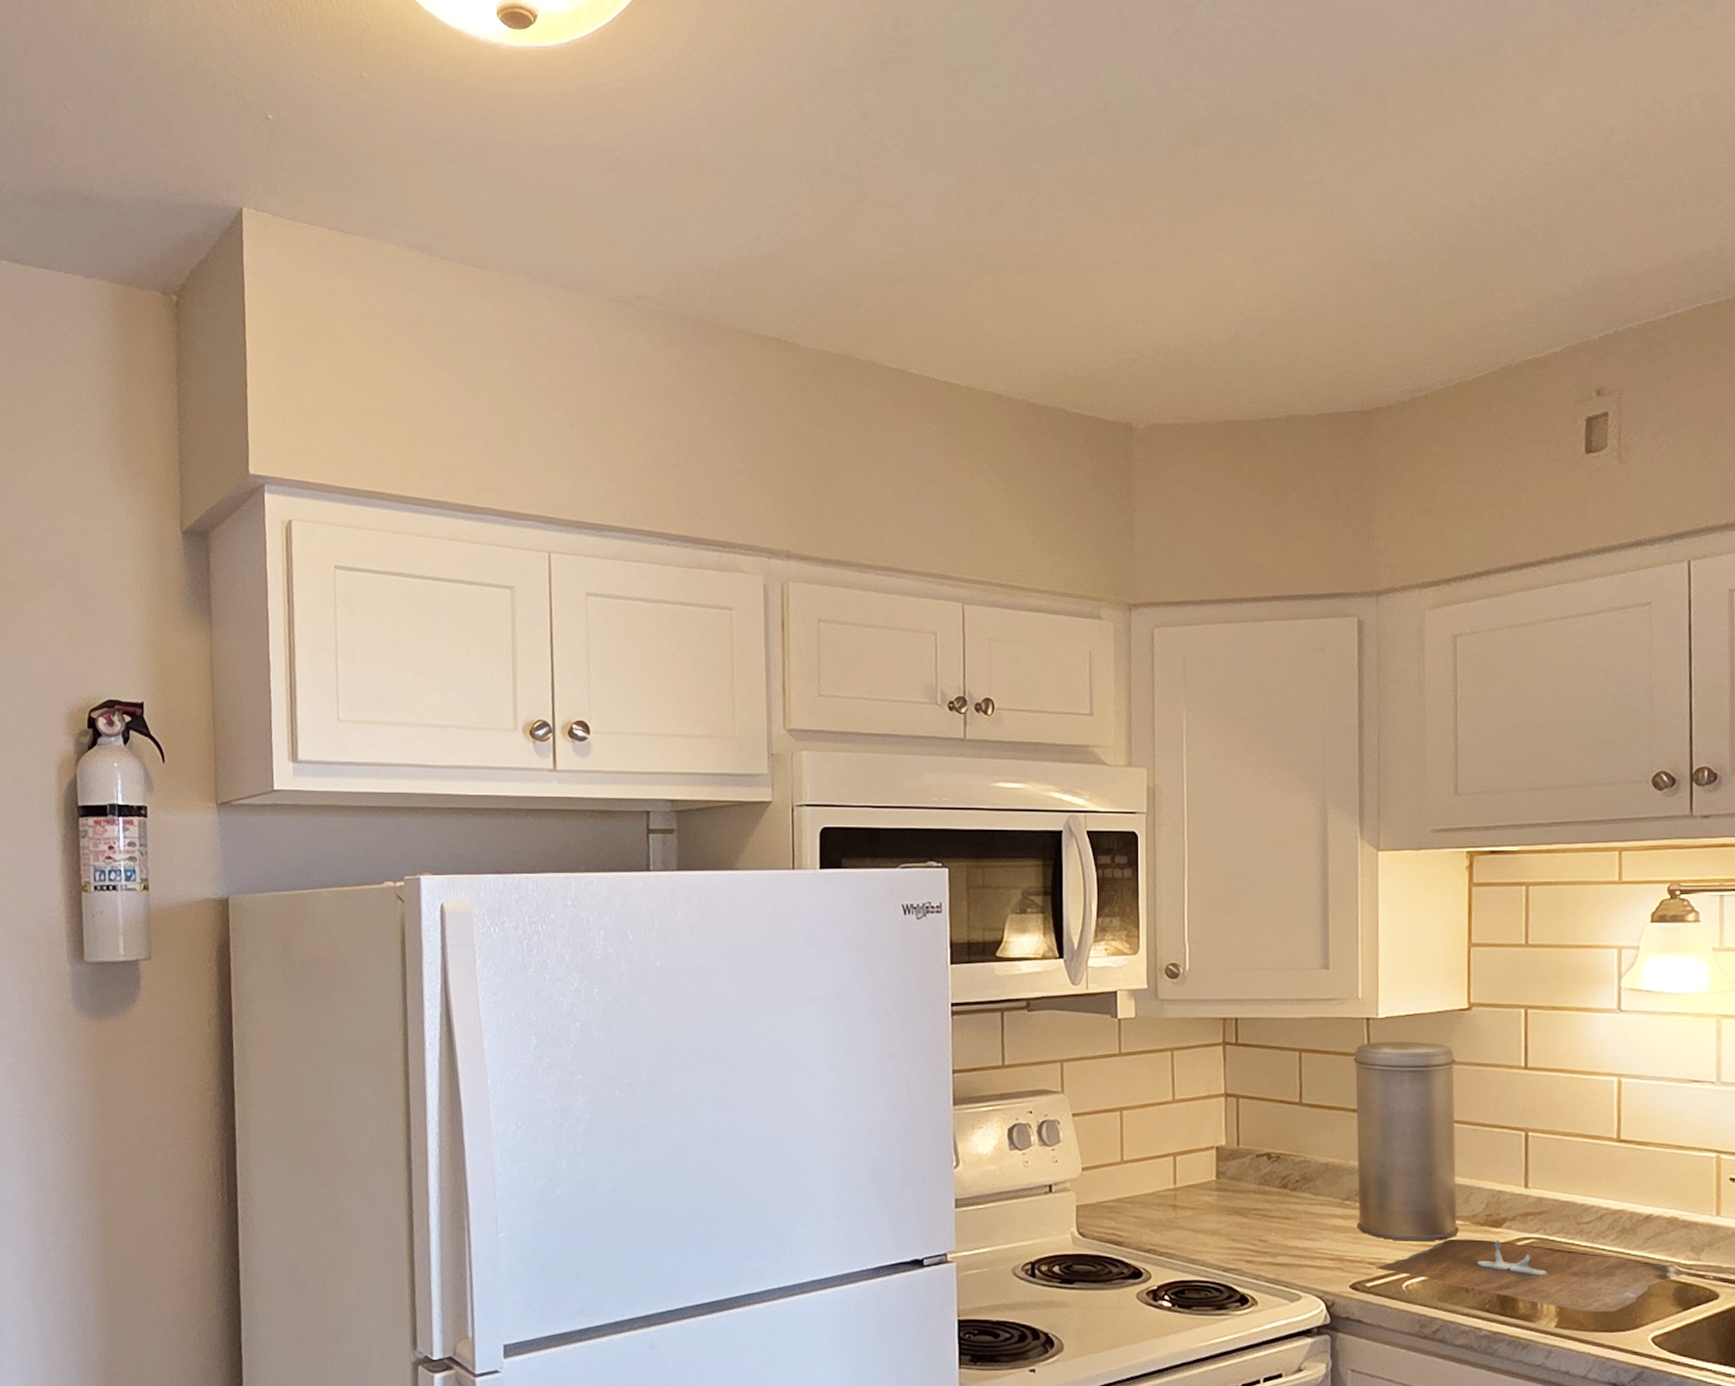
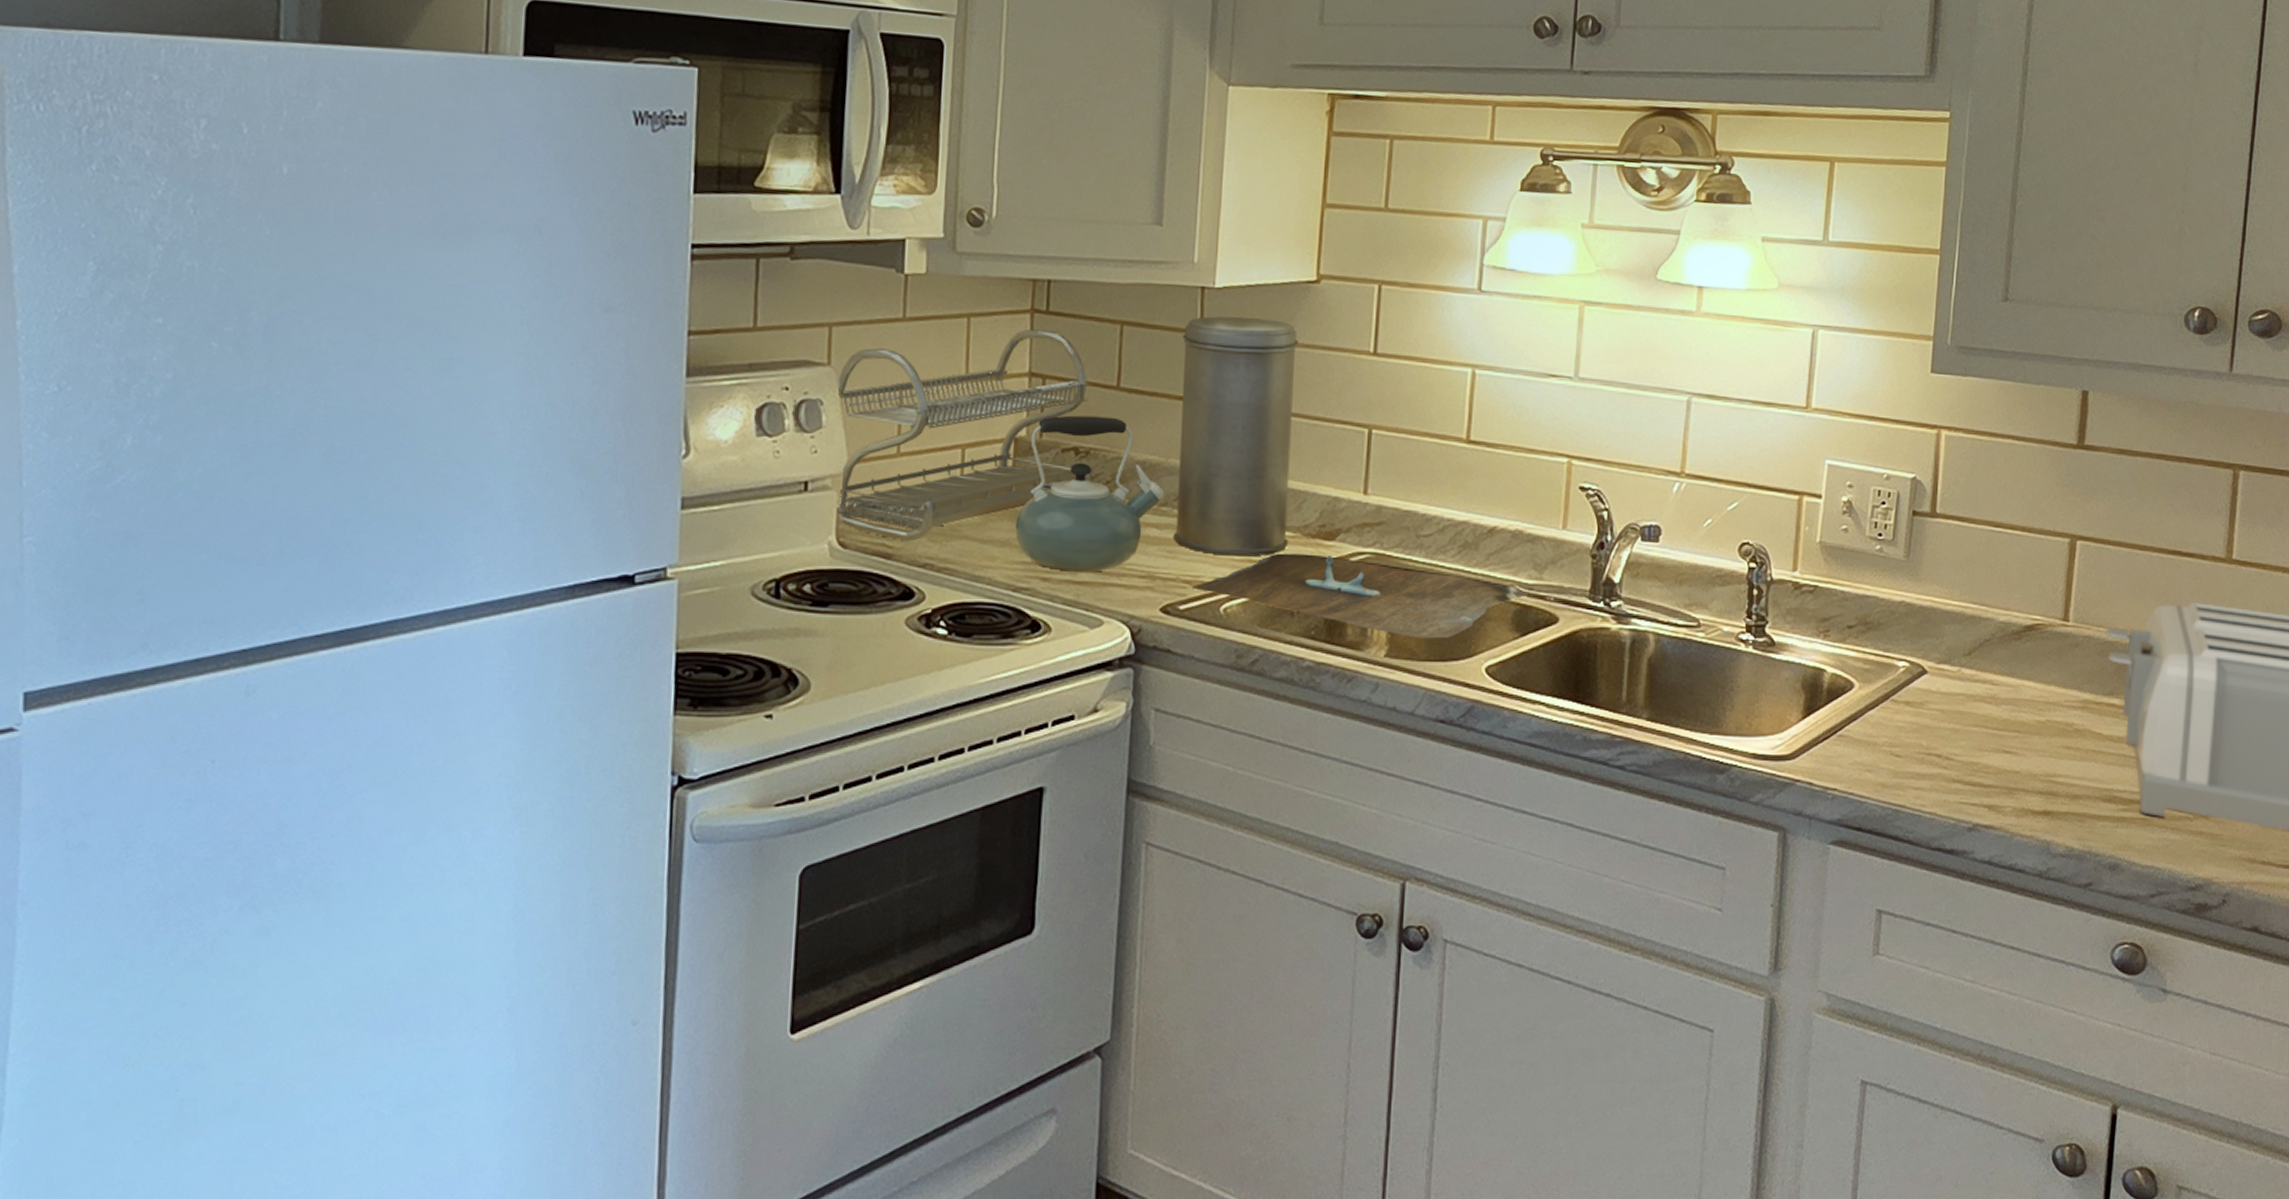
dish rack: none [1069,1058,1285,1232] -> present [836,329,1094,542]
kettle: none [1222,1127,1348,1256] -> present [1015,415,1166,572]

